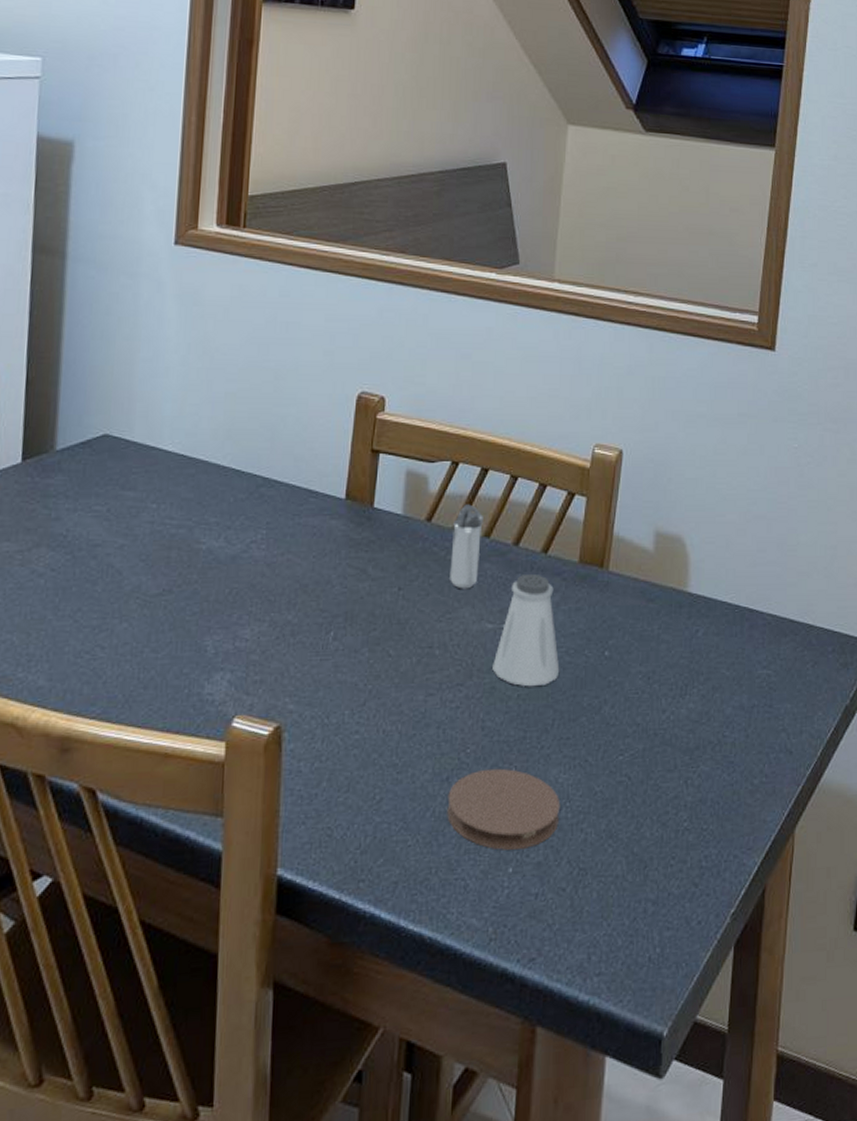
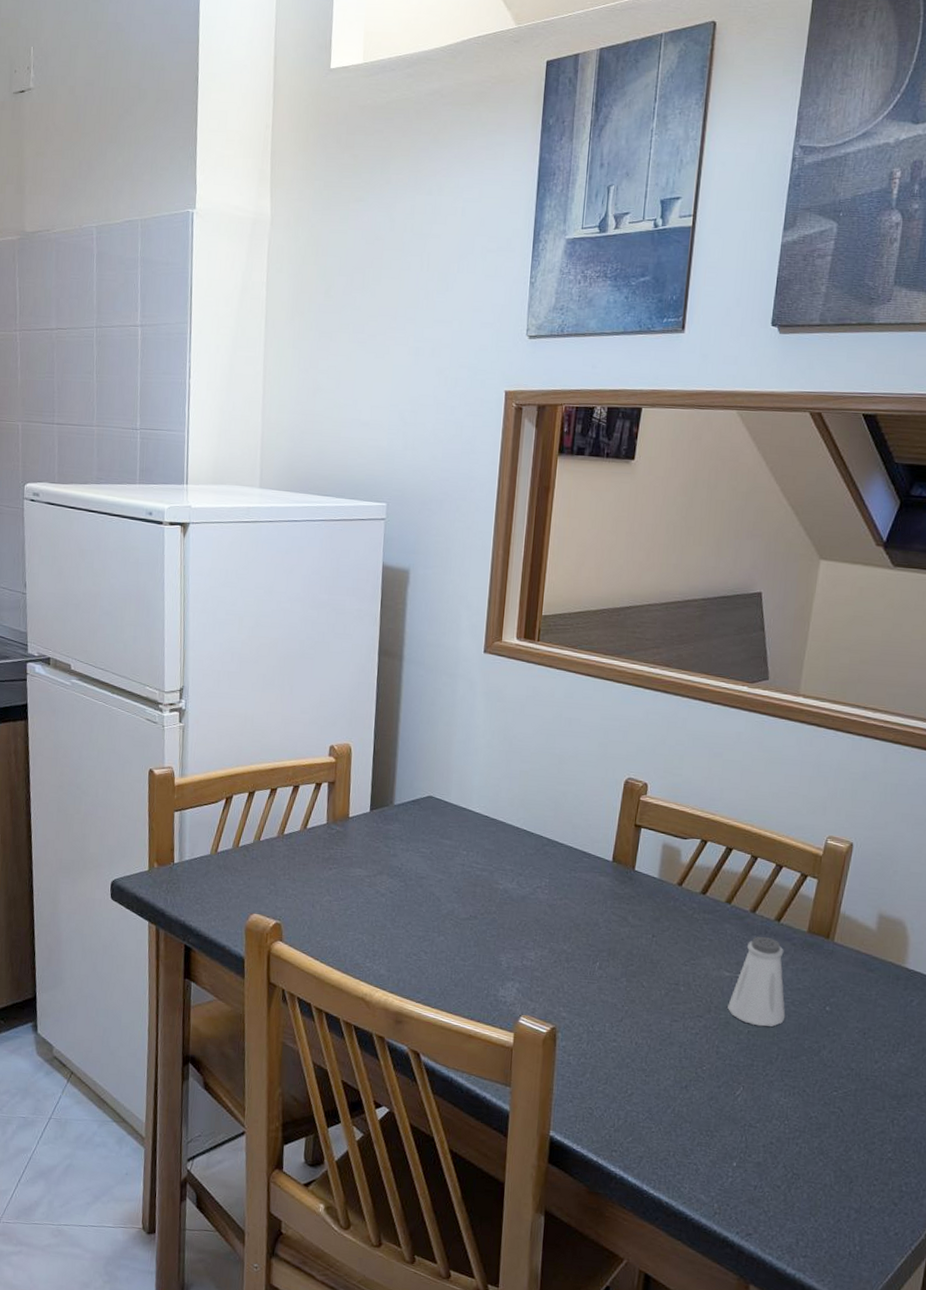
coaster: present [447,768,561,850] -> none [684,1084,780,1150]
shaker: present [450,504,483,589] -> none [695,875,726,943]

